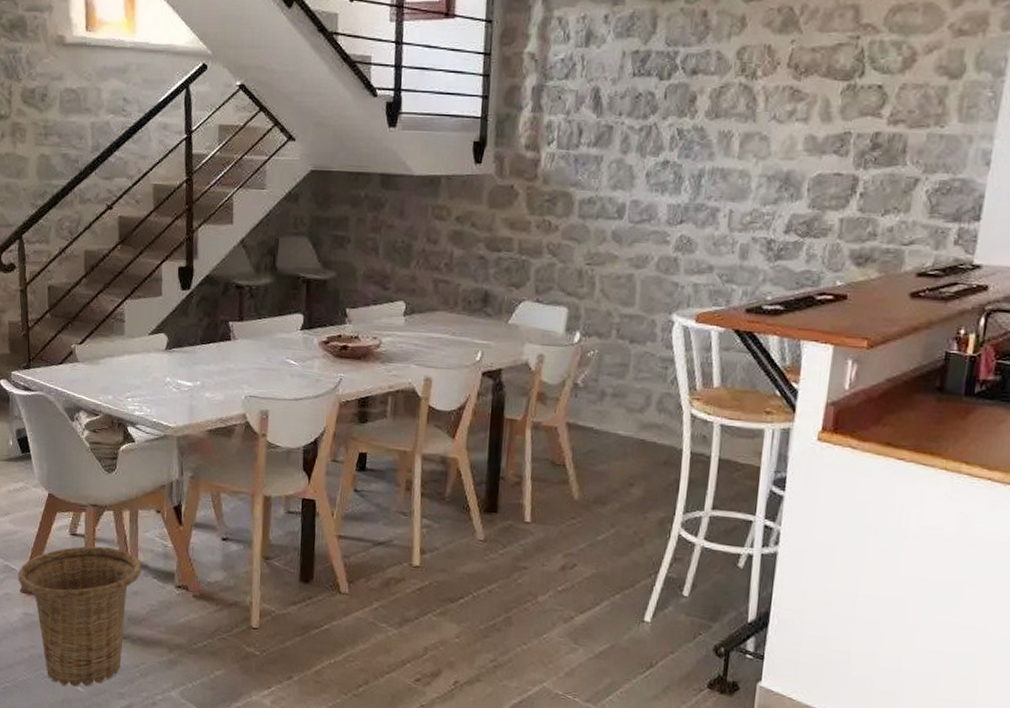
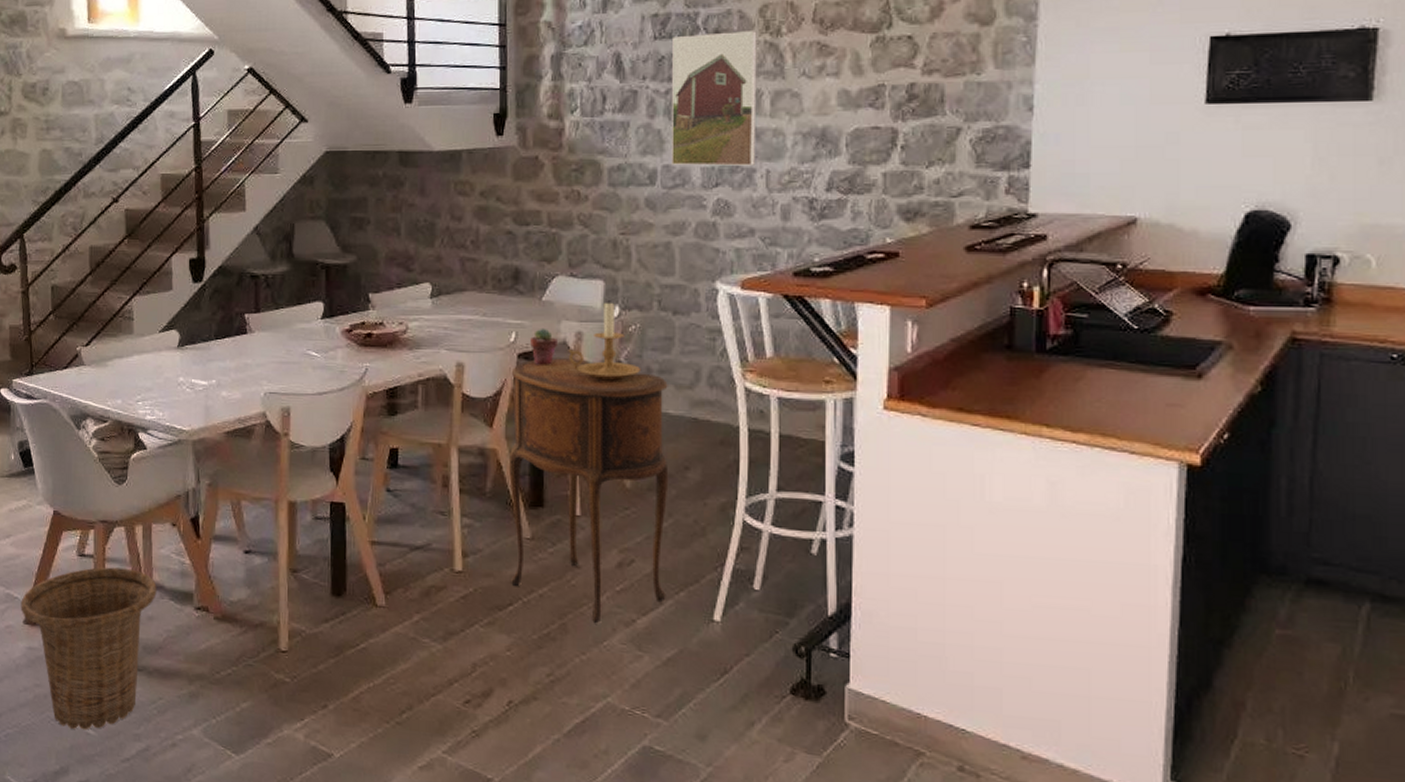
side table: none [463,377,620,619] -> present [508,358,669,624]
potted succulent: none [495,349,520,384] -> present [530,327,557,365]
candle holder: none [529,326,597,402] -> present [568,300,642,381]
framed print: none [640,72,733,205] -> present [672,31,757,166]

